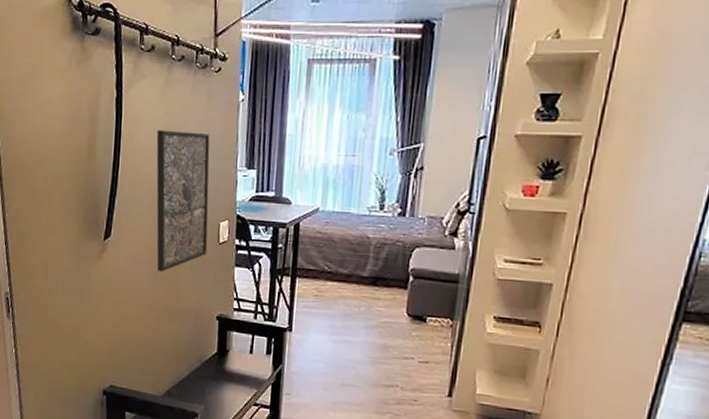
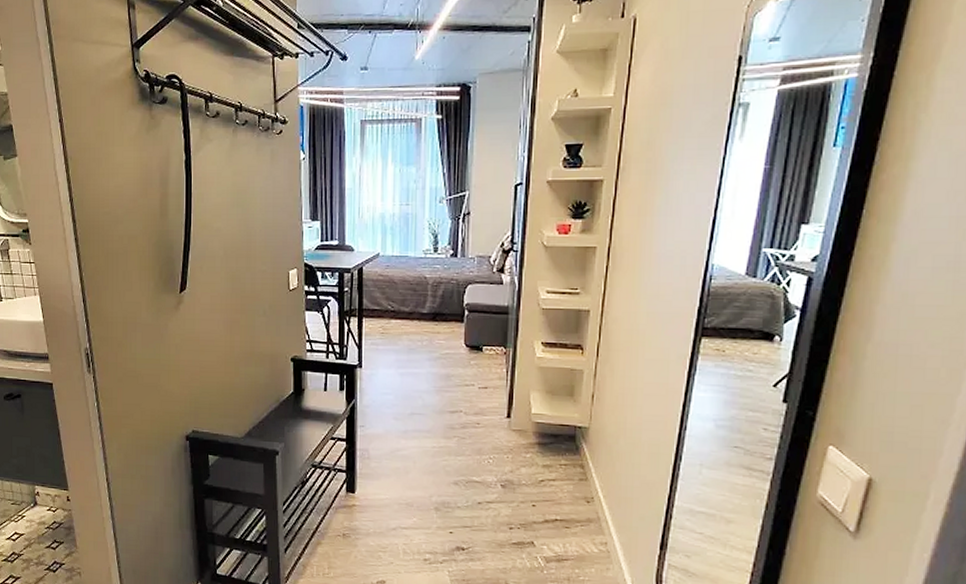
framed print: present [156,130,210,272] -> none [225,188,279,319]

